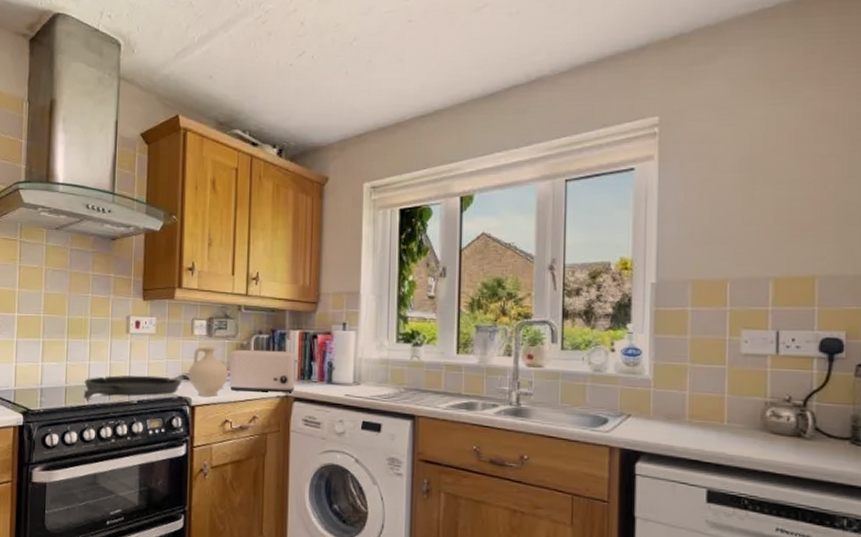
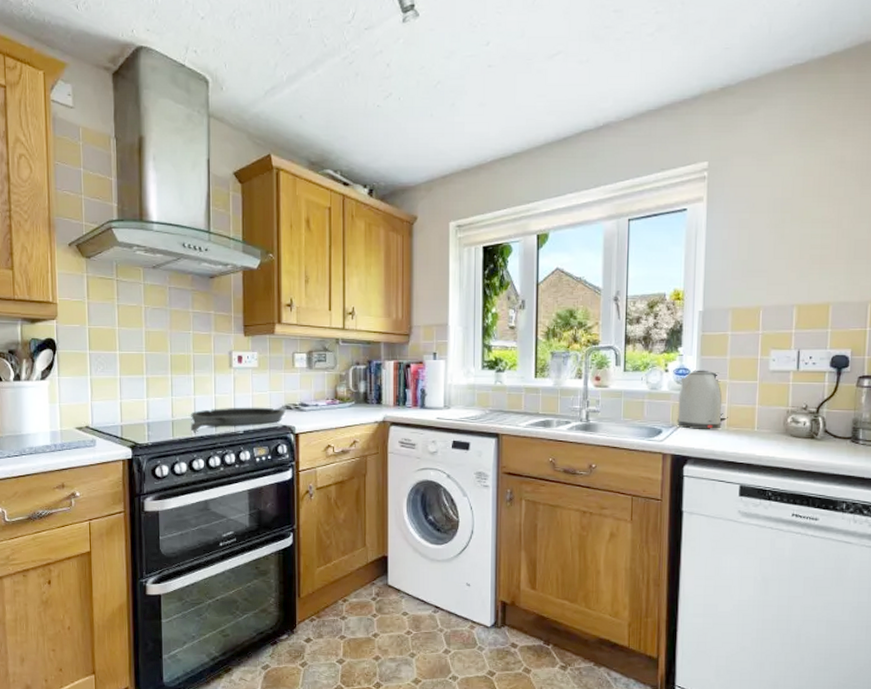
ceramic jug: present [188,346,228,398] -> none [291,378,329,425]
toaster: present [229,349,300,393] -> none [330,379,395,419]
kettle: none [627,350,690,421] -> present [678,370,728,429]

